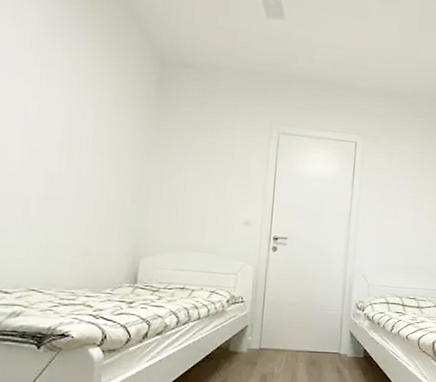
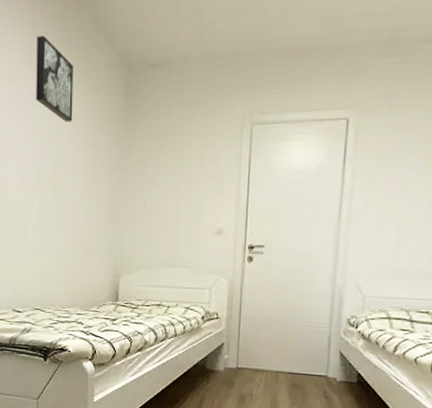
wall art: none [52,9,100,100] -> present [36,36,73,123]

